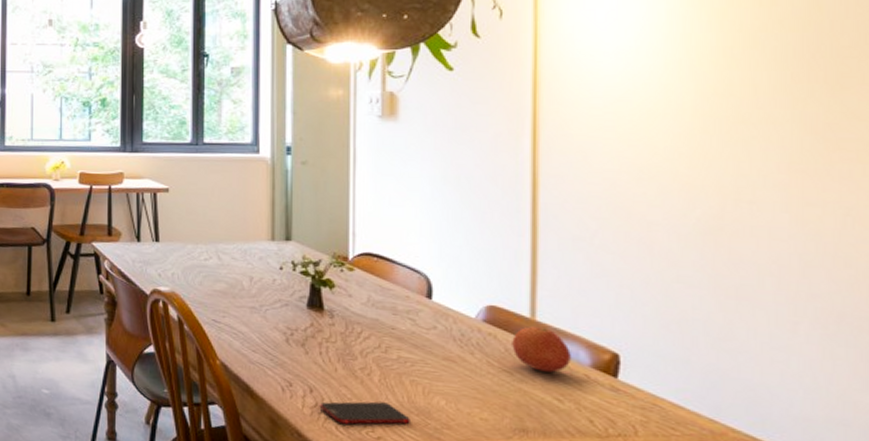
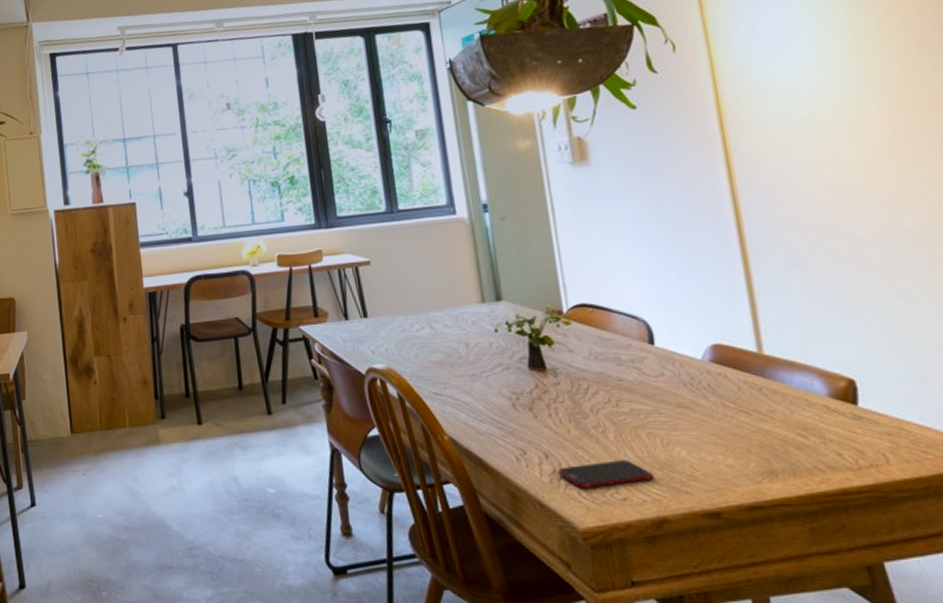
fruit: present [512,326,571,373] -> none [743,361,807,408]

